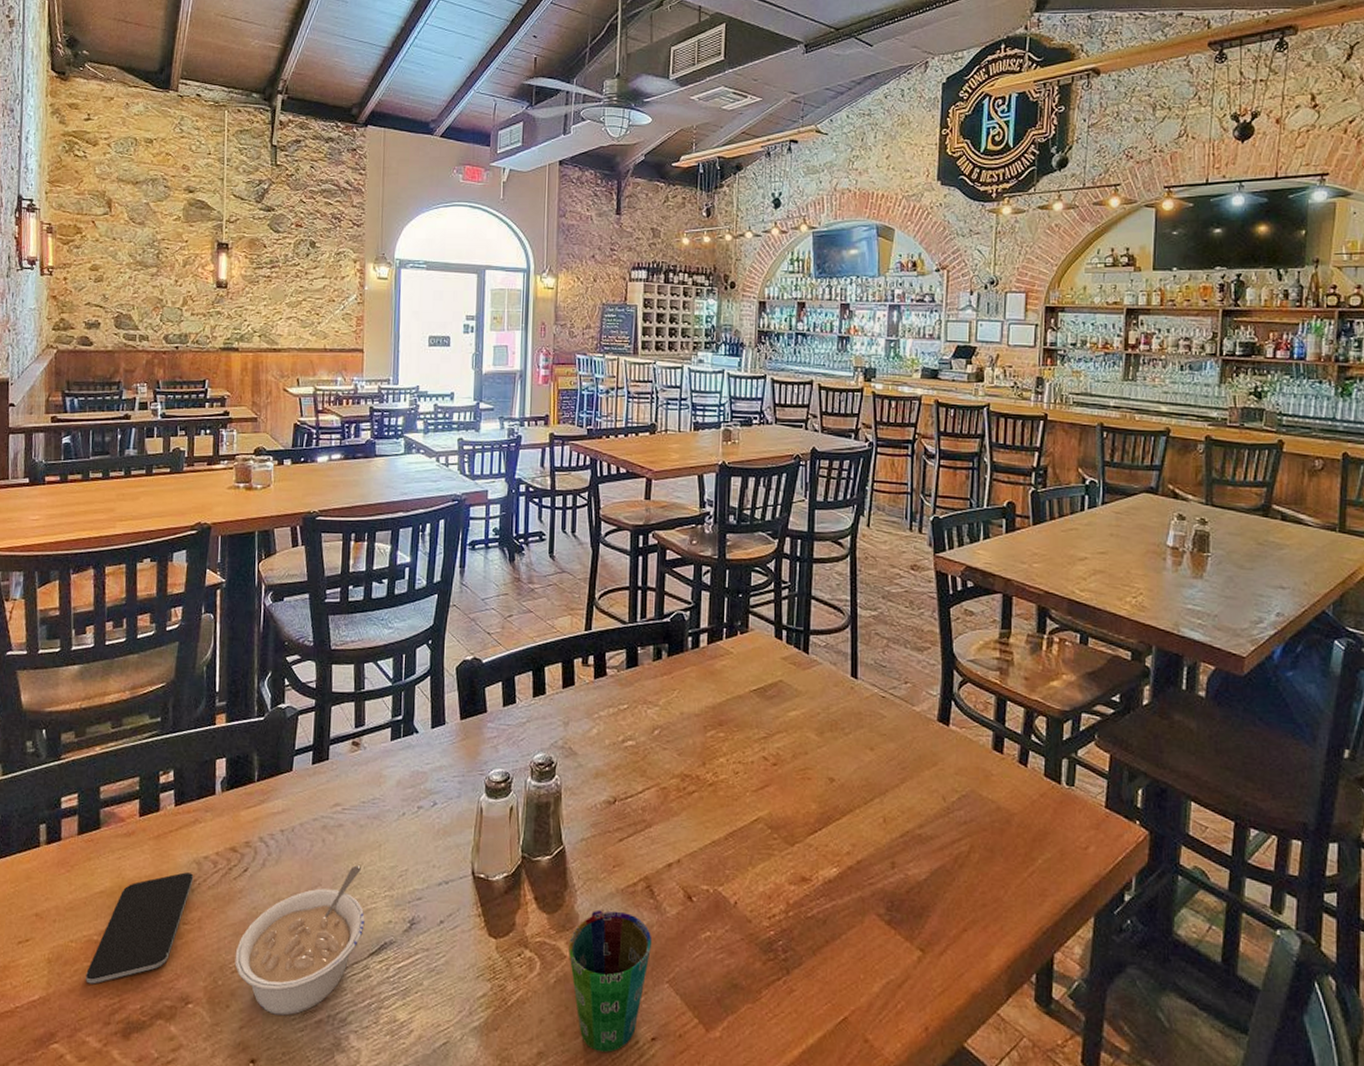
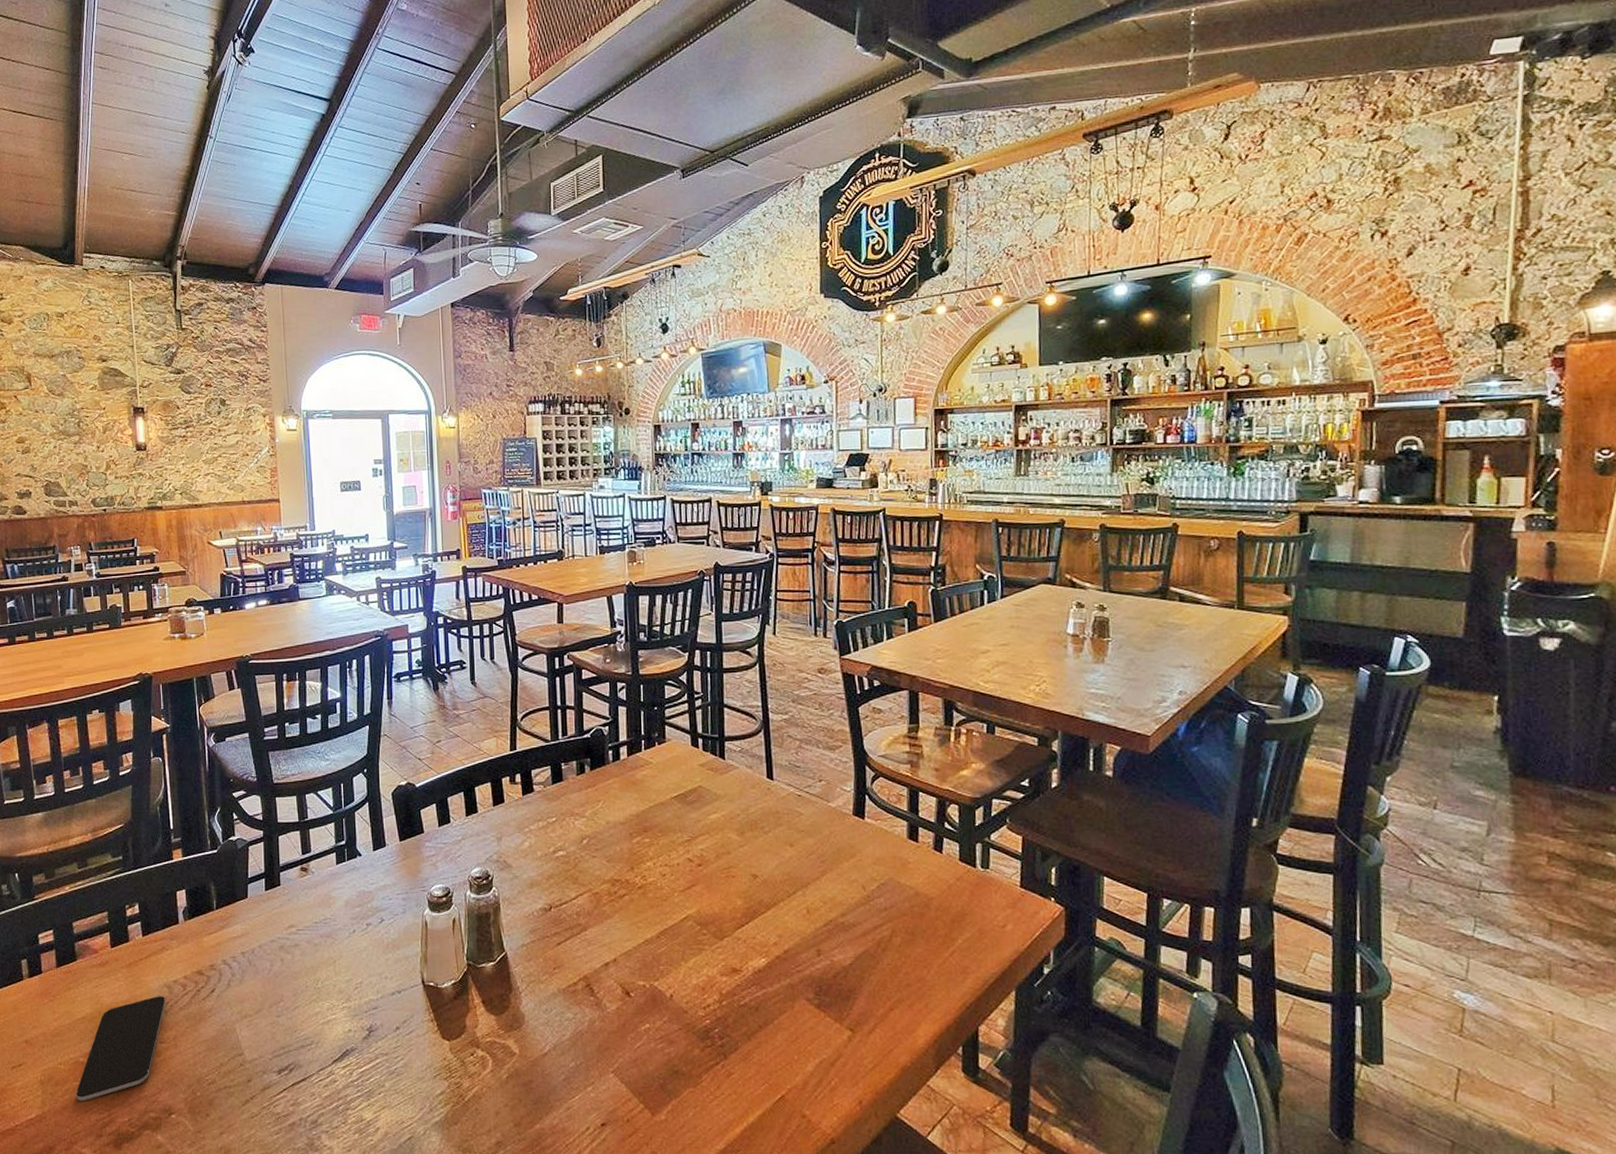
legume: present [234,865,365,1016] -> none [210,981,327,1121]
cup: present [569,909,653,1053] -> none [517,1009,596,1139]

